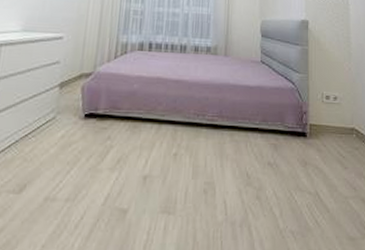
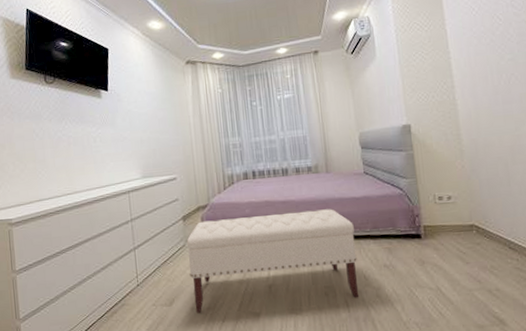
bench: none [50,91,244,205] -> present [186,209,359,313]

